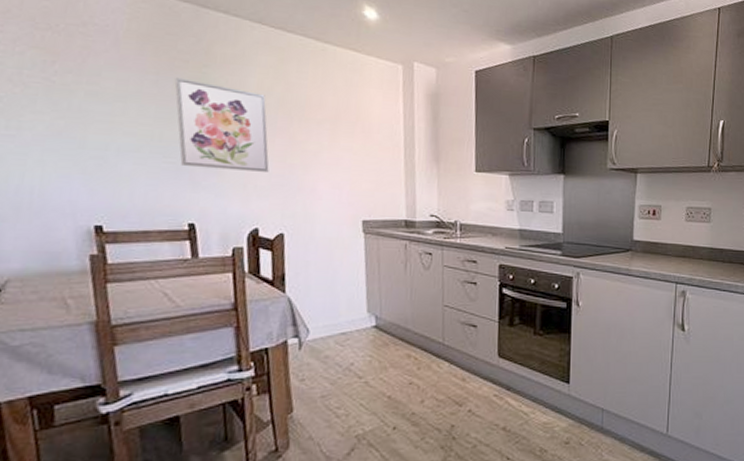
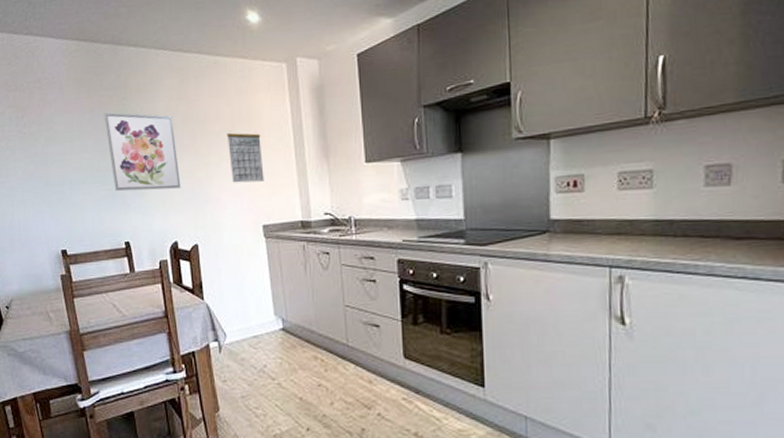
calendar: none [329,122,369,177] -> present [227,132,264,183]

